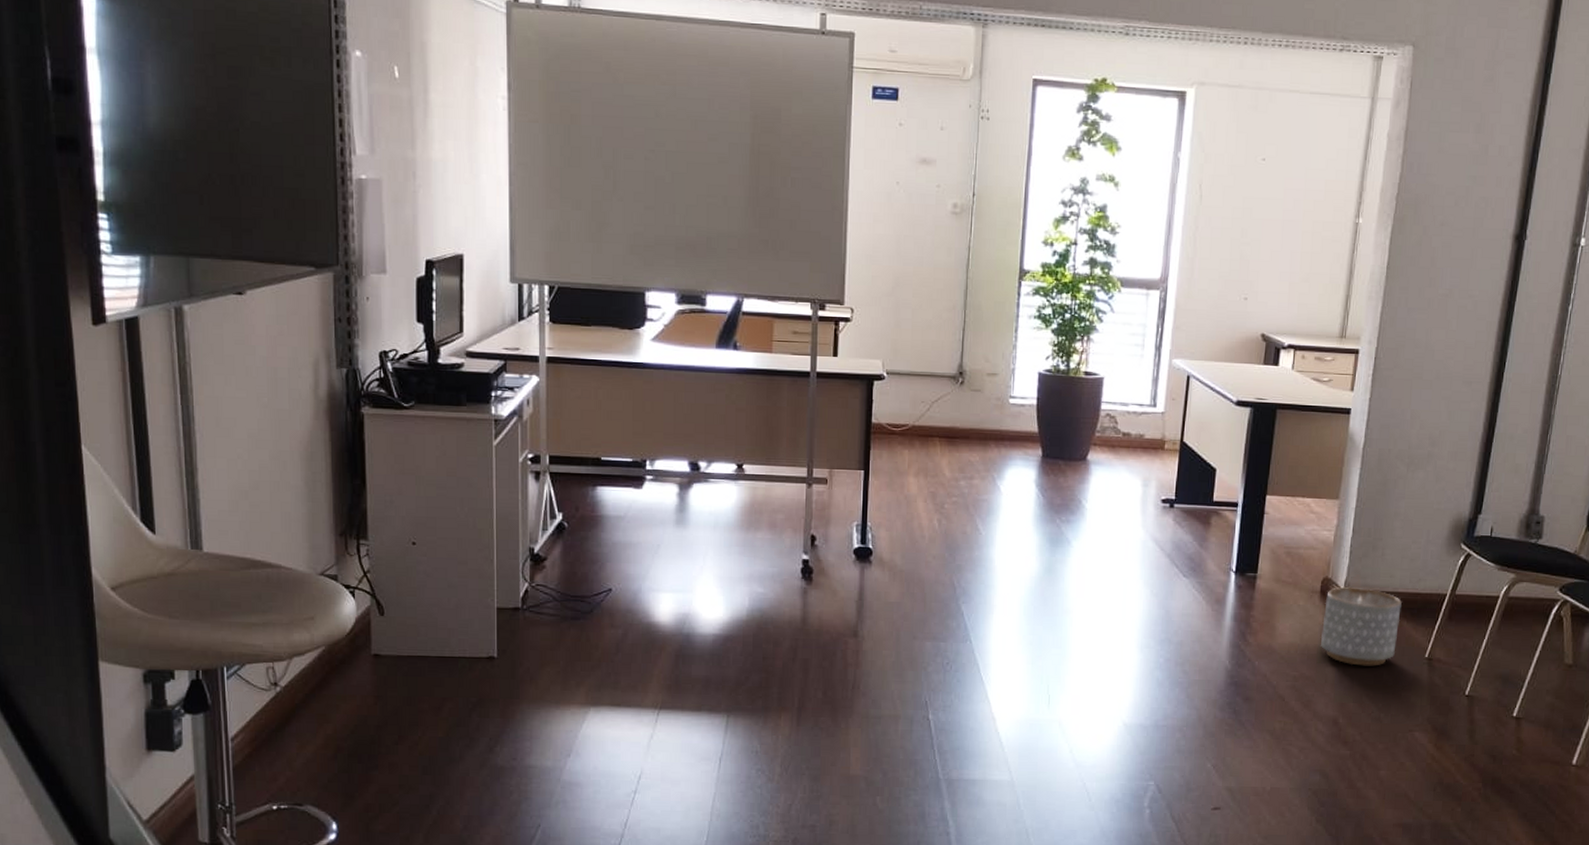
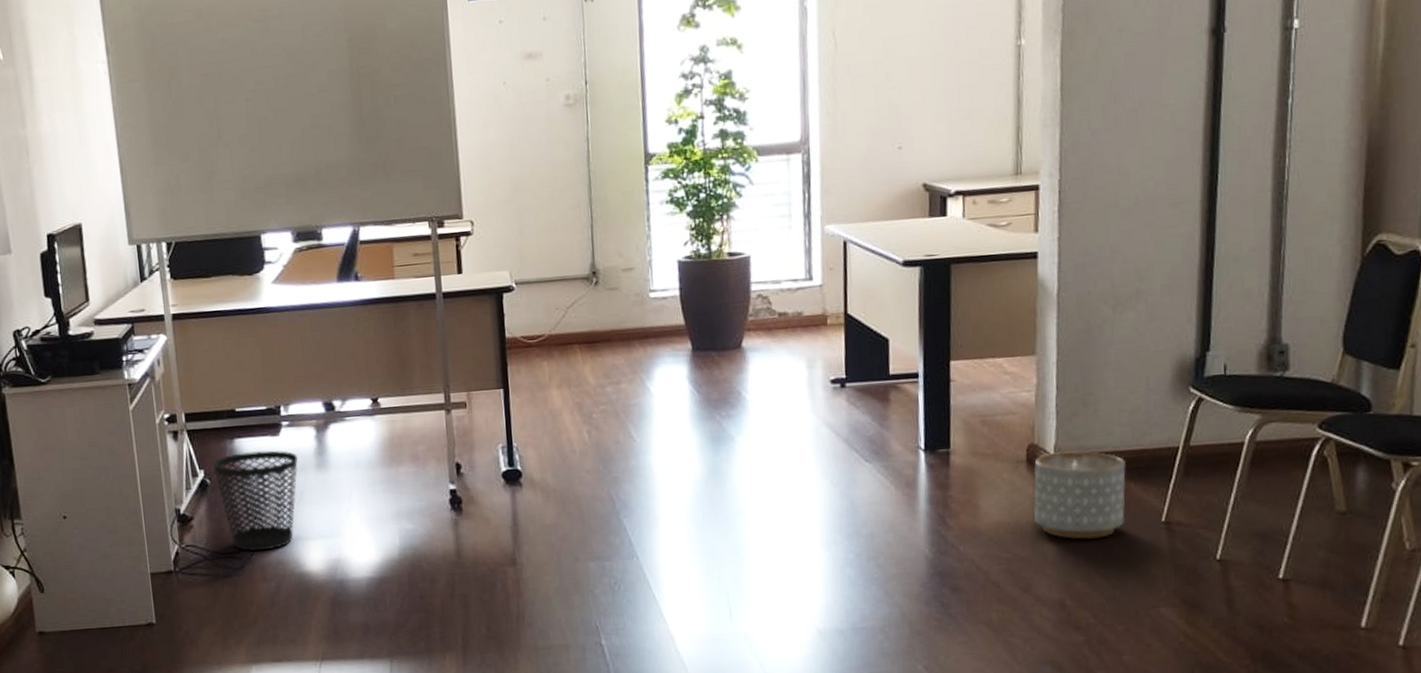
wastebasket: none [573,500,658,598] -> present [213,450,298,551]

